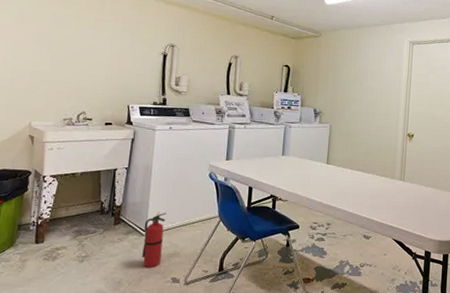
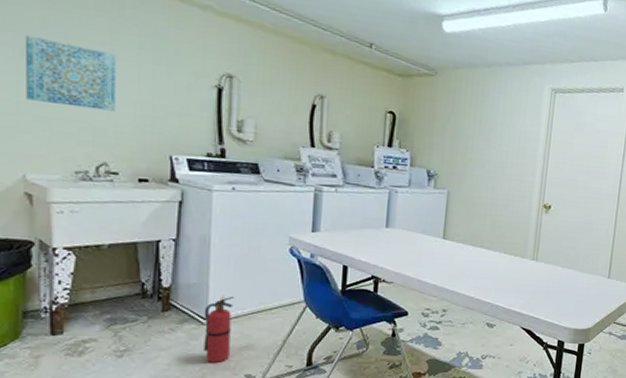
wall art: none [37,25,98,75] -> present [24,34,116,111]

